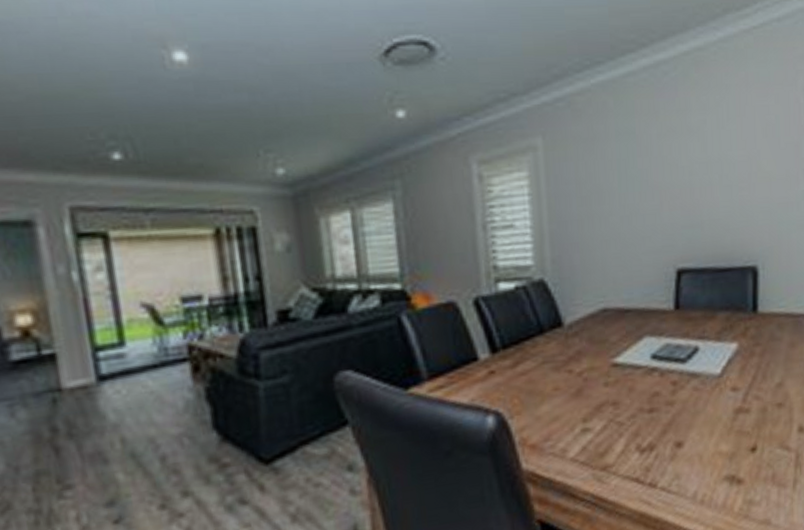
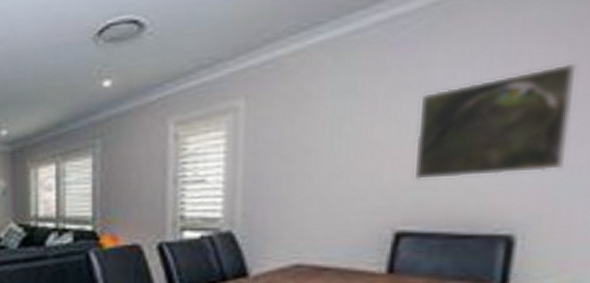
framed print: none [682,115,784,220] -> present [412,63,579,181]

